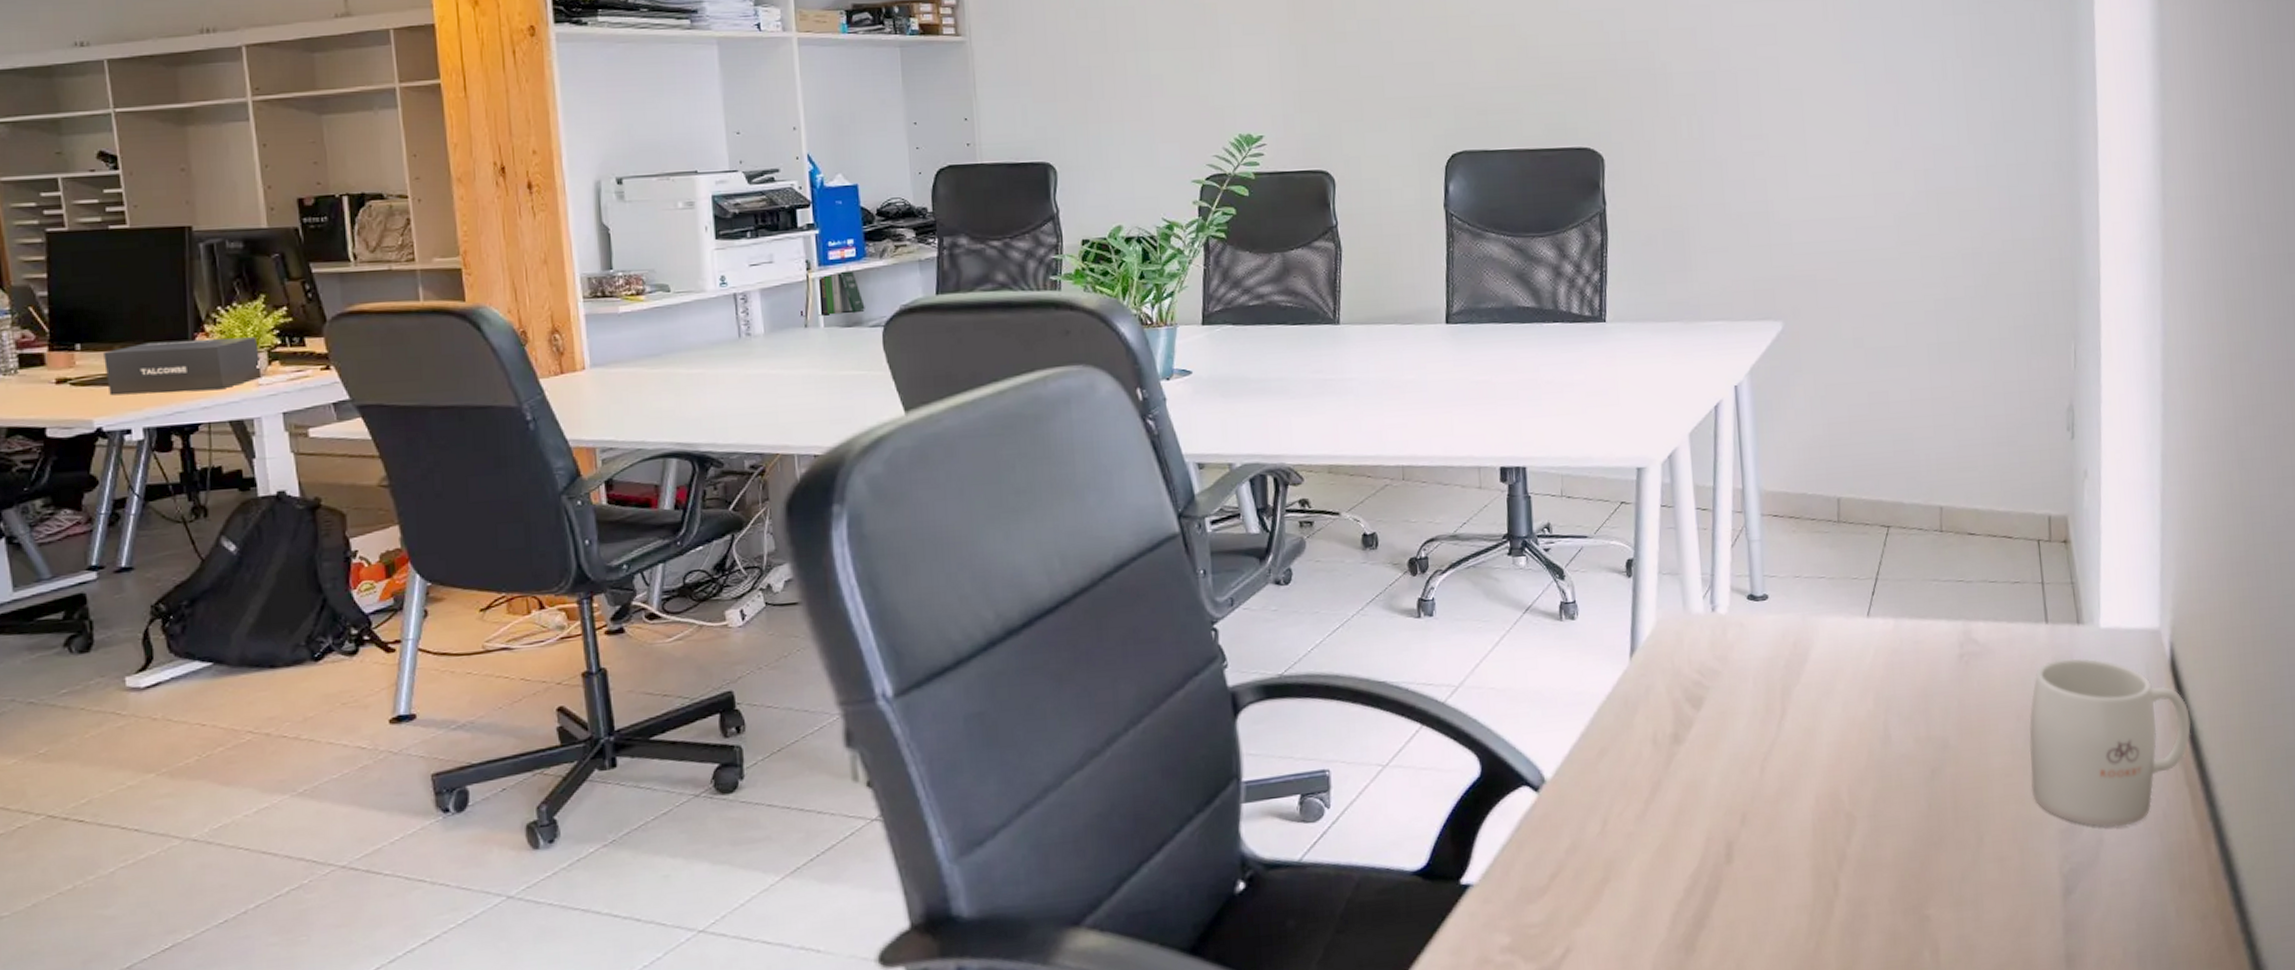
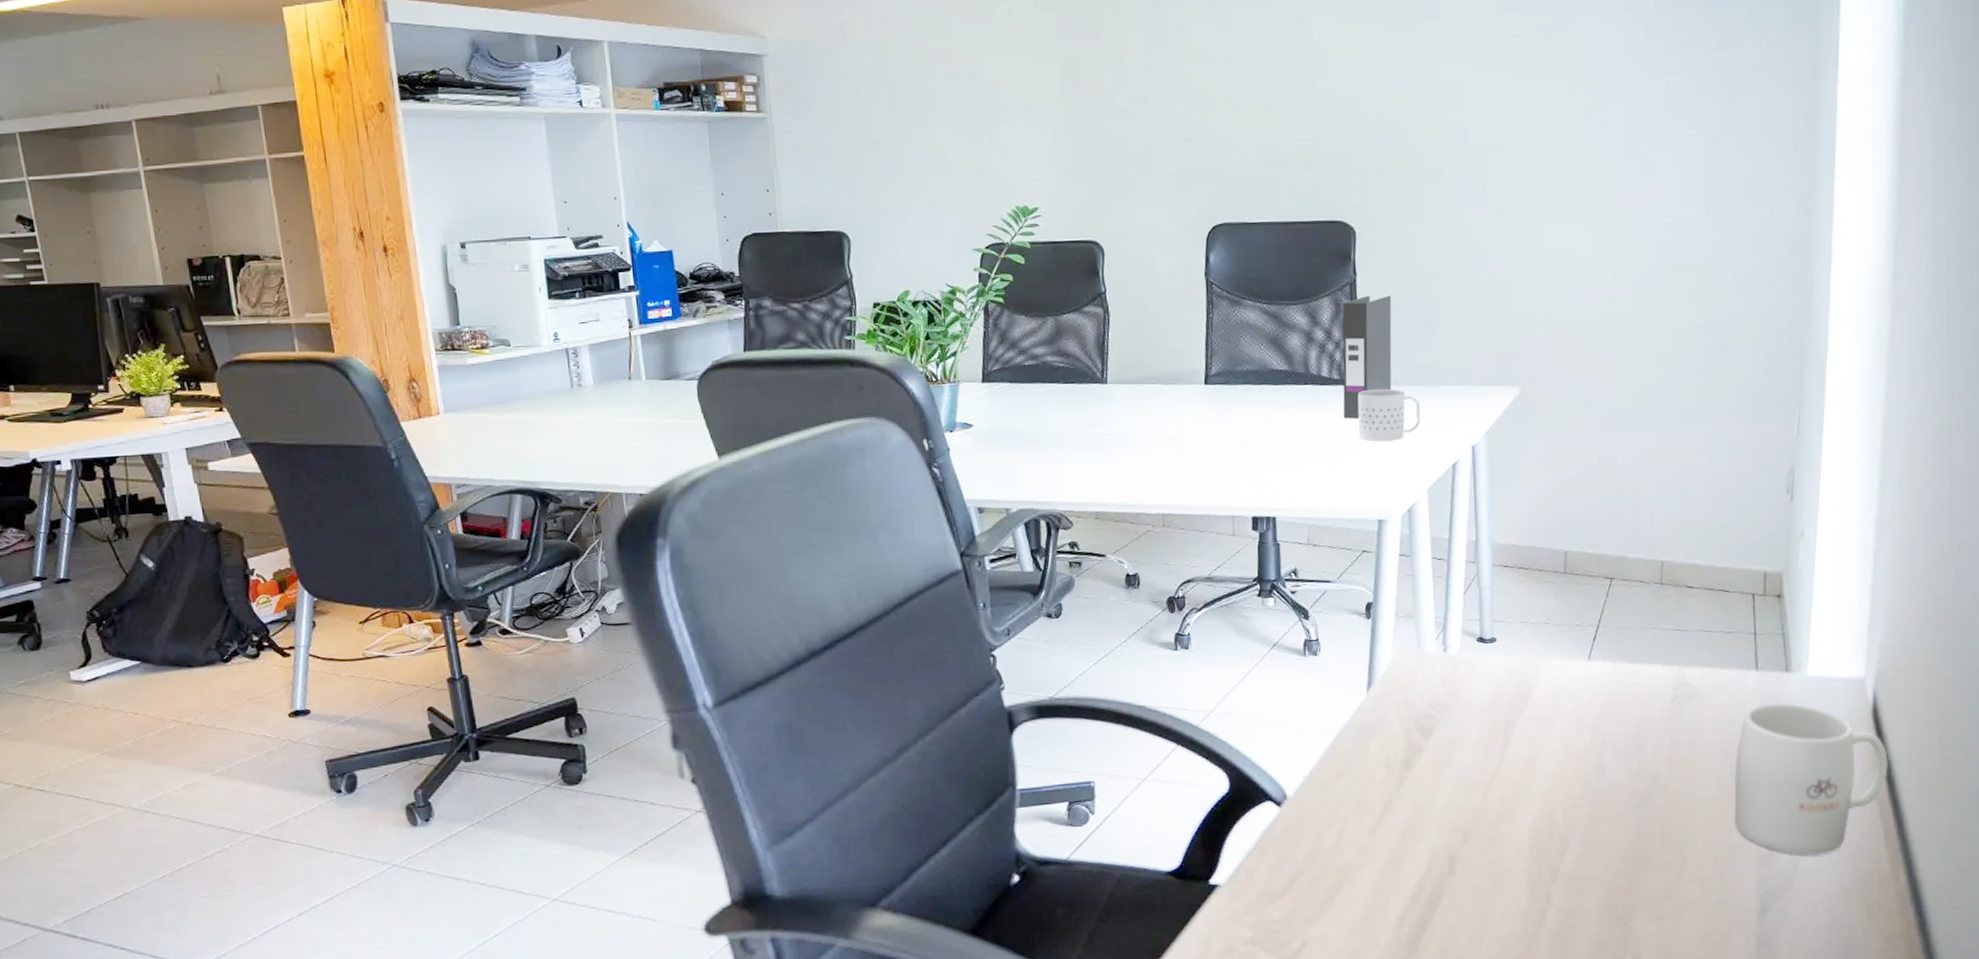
box: present [104,337,262,396] -> none [33,382,166,431]
books: present [800,270,865,317] -> none [624,329,681,370]
binder: none [1592,226,1647,359] -> present [1342,295,1392,419]
mug: none [1610,325,1679,384] -> present [1357,388,1421,443]

